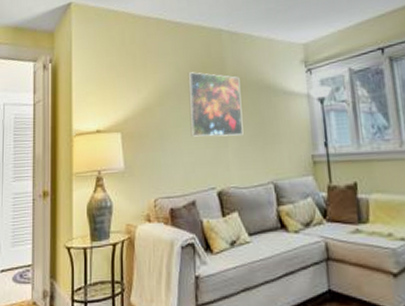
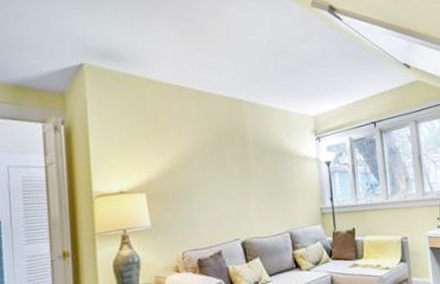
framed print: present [188,72,244,137] -> none [211,137,263,196]

